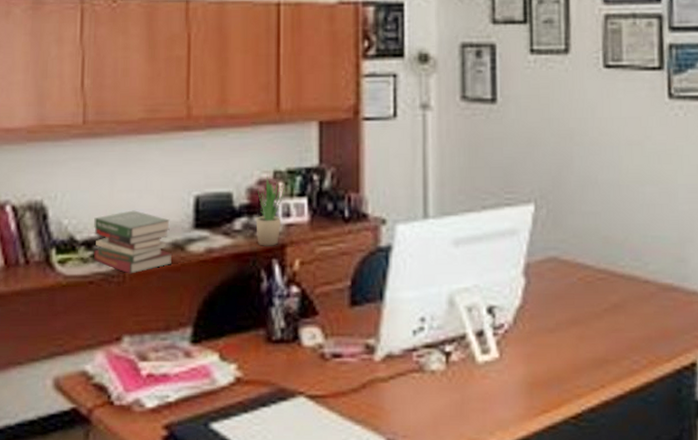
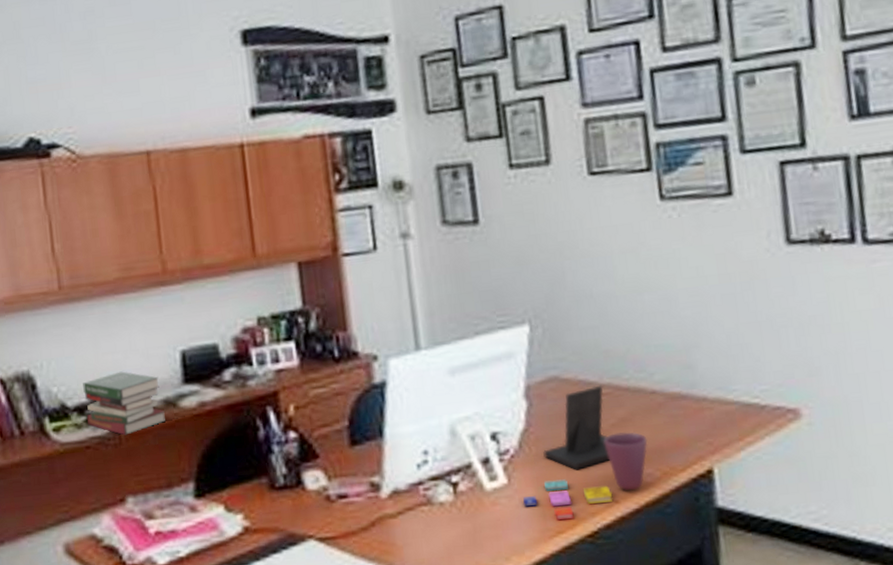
potted plant: present [256,174,287,246] -> none [243,321,272,395]
books: none [512,359,599,400] -> present [523,479,614,521]
photo frame: none [536,269,599,351] -> present [543,385,610,470]
mug: none [595,318,637,376] -> present [603,432,648,491]

